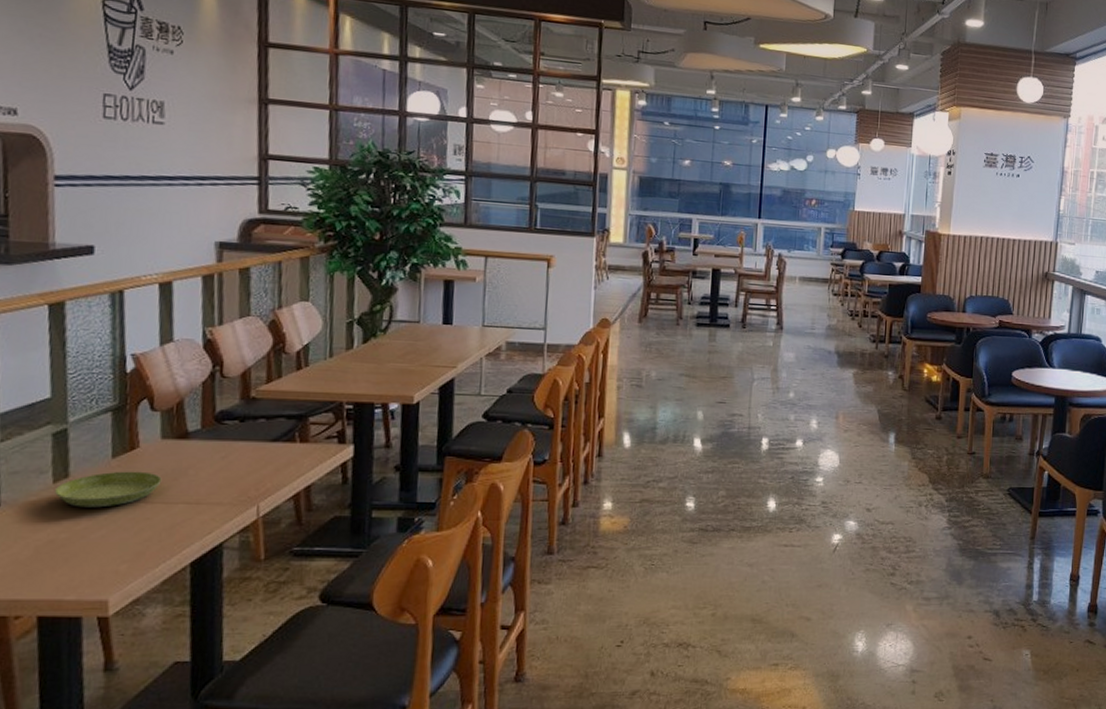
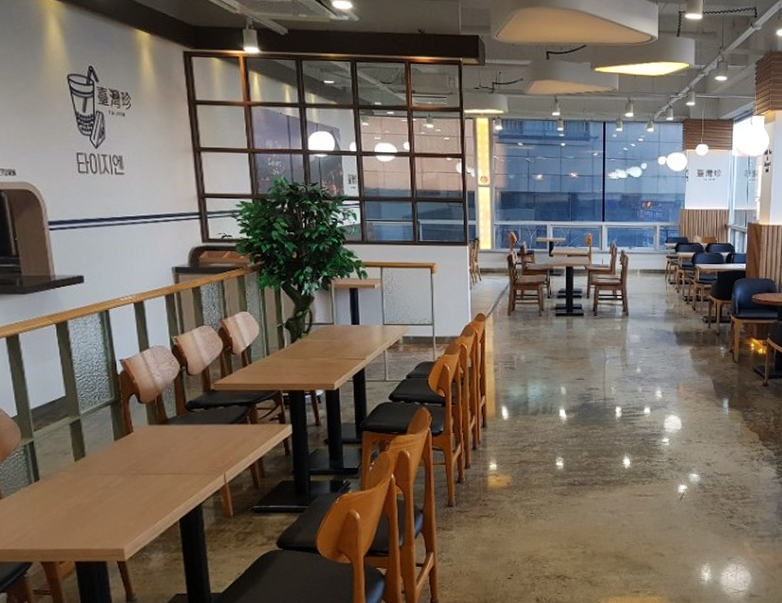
saucer: present [54,471,162,508] -> none [76,450,152,479]

